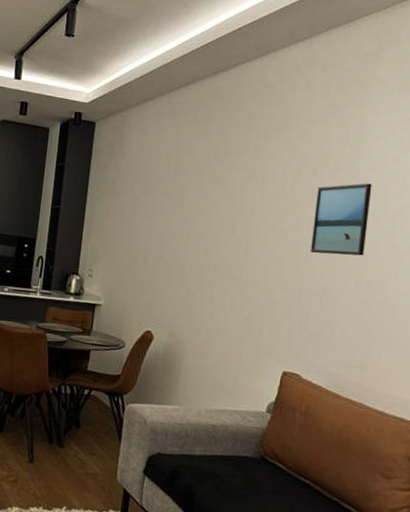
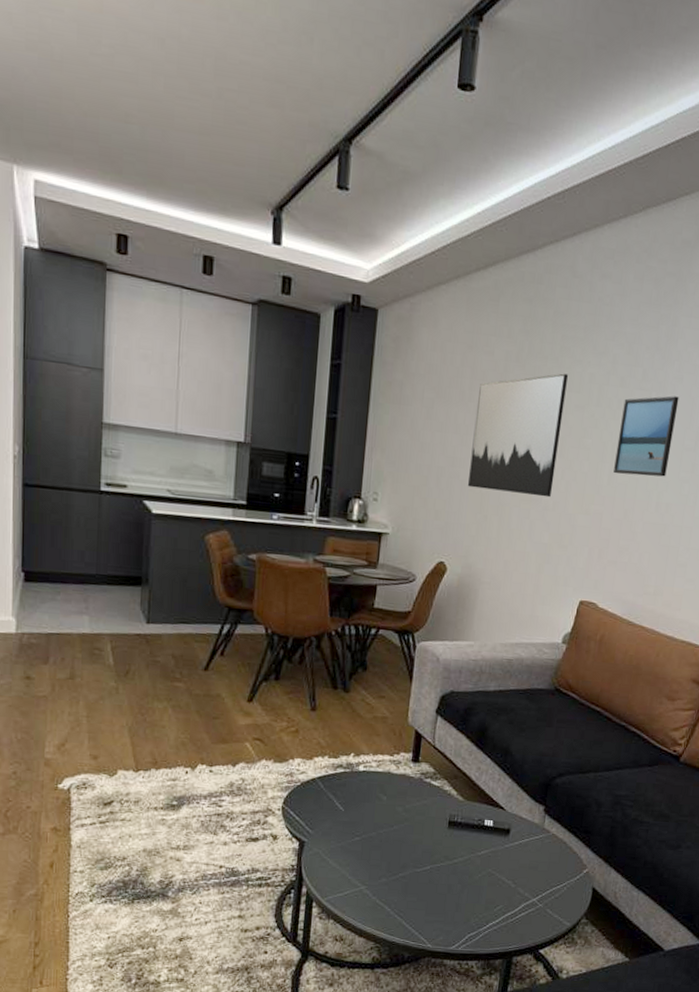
wall art: none [173,167,262,275] -> present [468,373,568,498]

